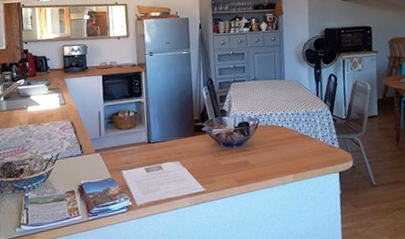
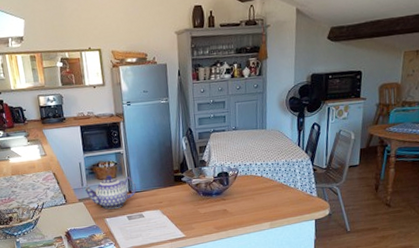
teapot: none [103,124,156,161] -> present [85,174,137,209]

